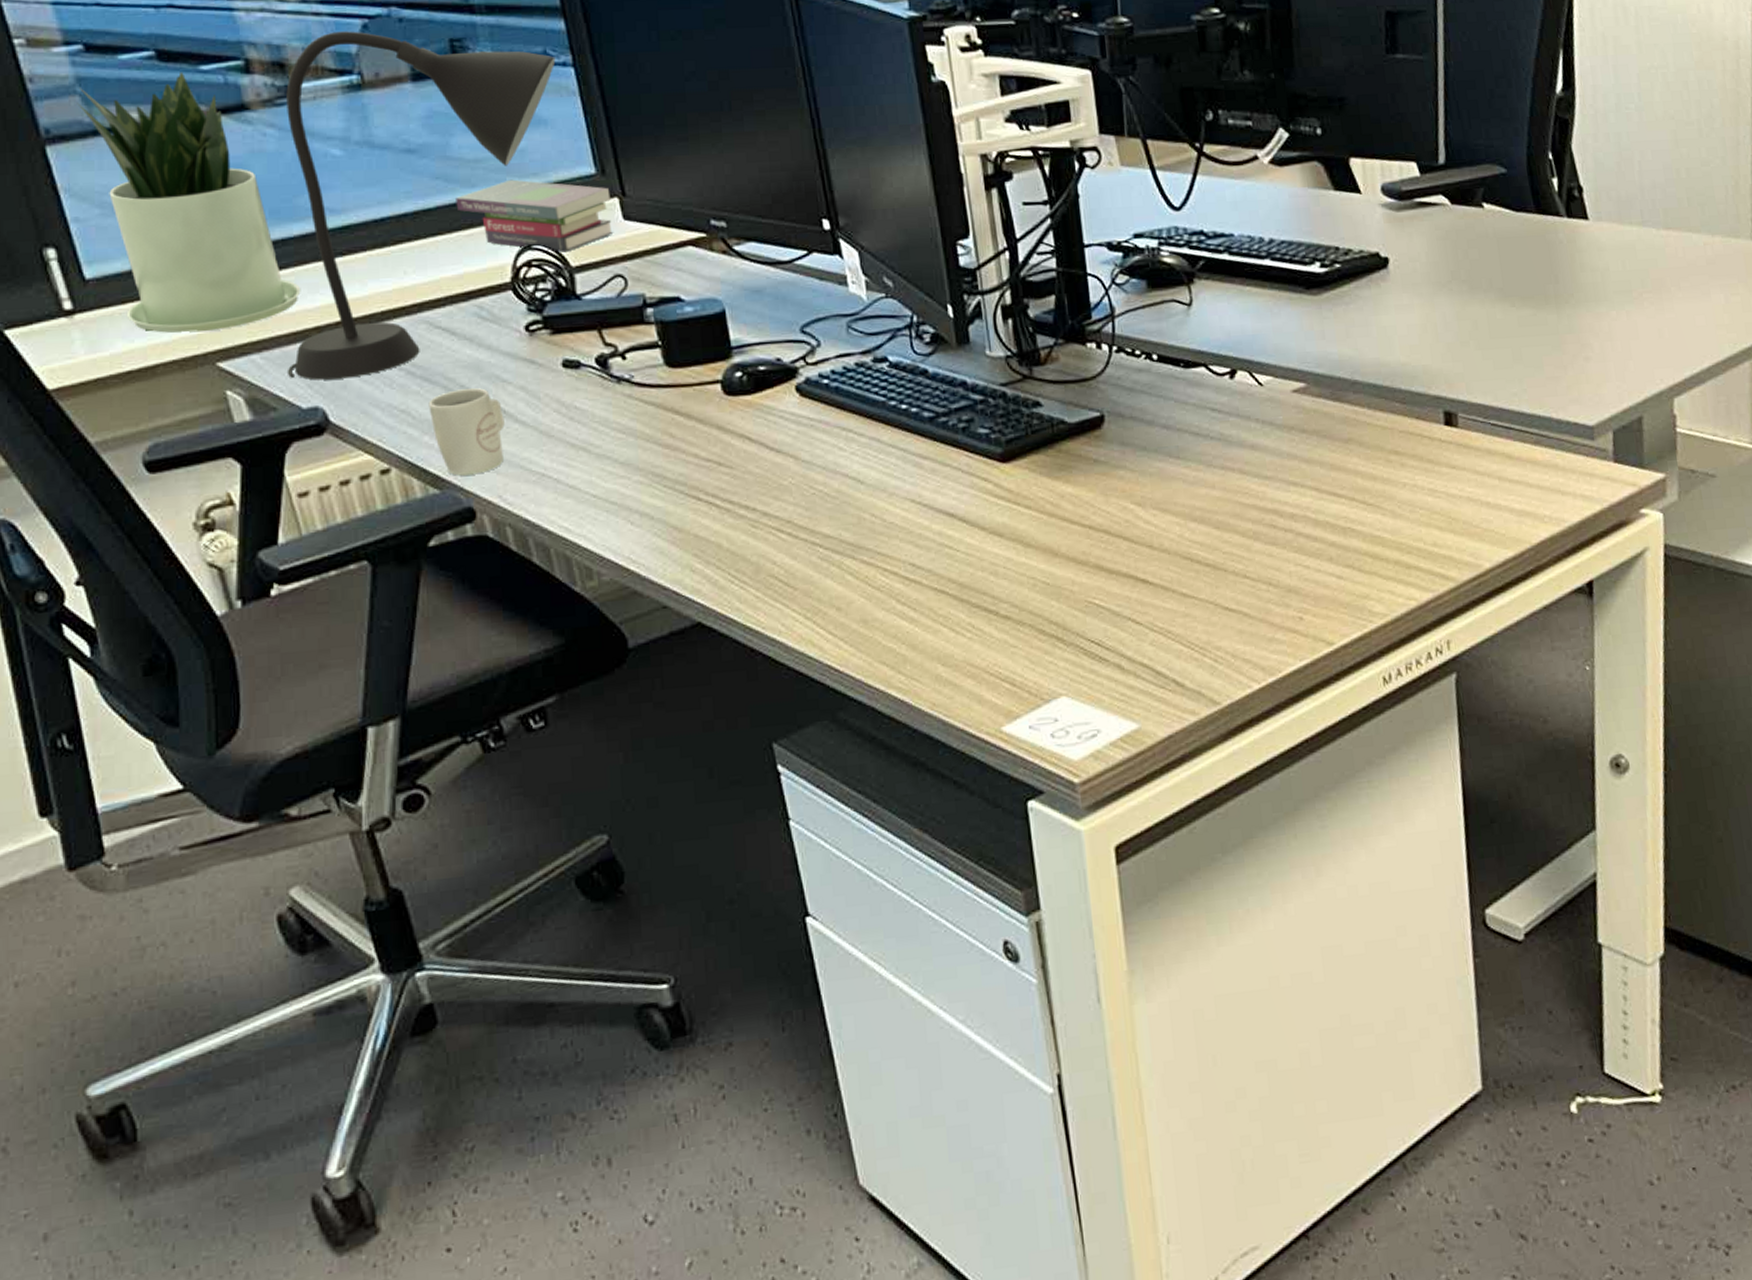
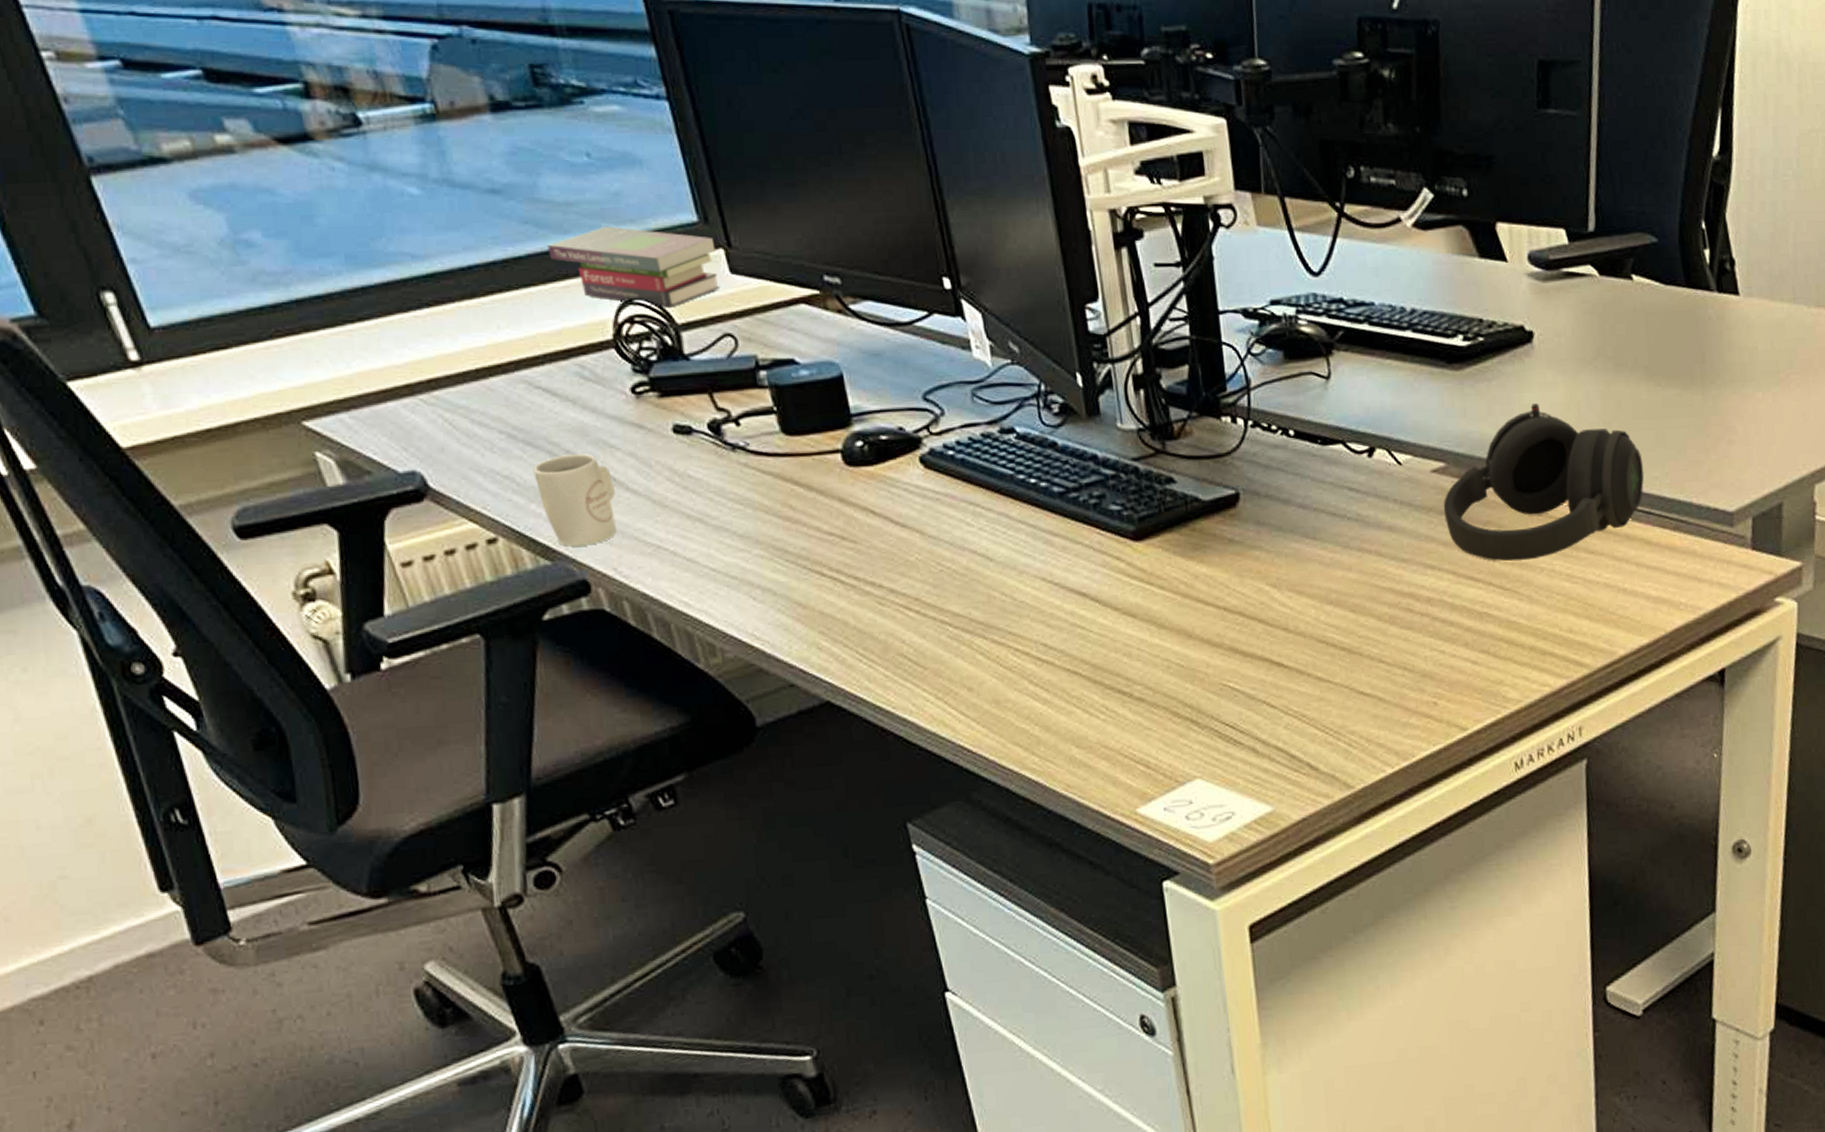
planter: present [77,72,301,334] -> none [120,95,387,389]
desk lamp: present [286,31,556,380] -> none [352,52,648,443]
headphones: none [1304,325,1503,478] -> present [1443,403,1645,562]

